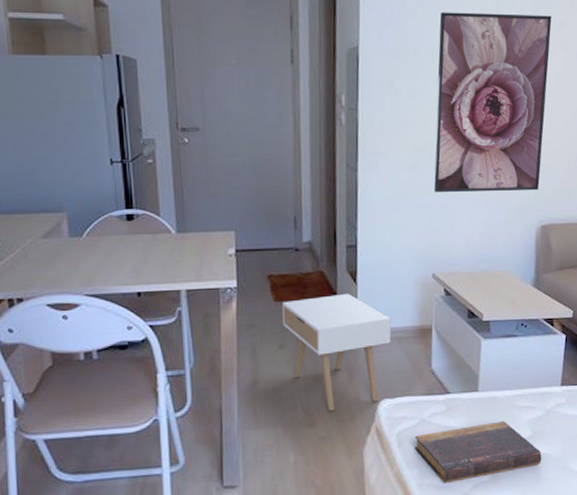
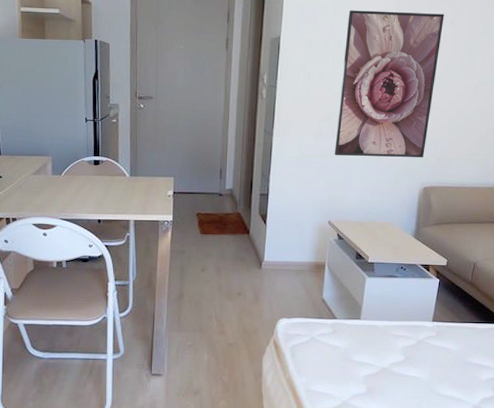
nightstand: present [282,293,392,412] -> none [205,231,292,324]
book: present [415,420,542,483] -> none [305,345,412,391]

